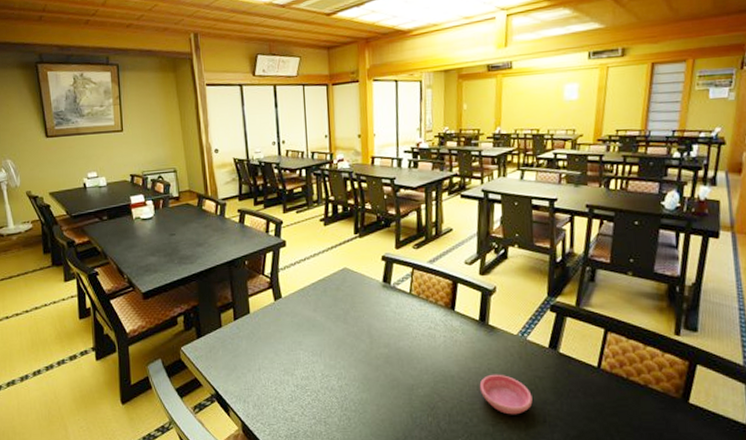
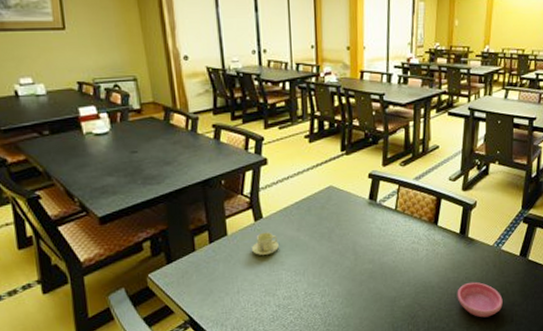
cup and saucer: none [272,311,297,334] -> present [252,232,279,255]

